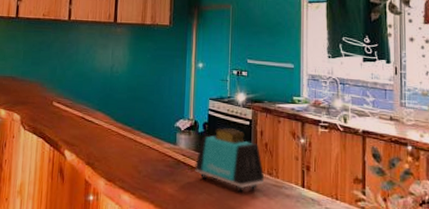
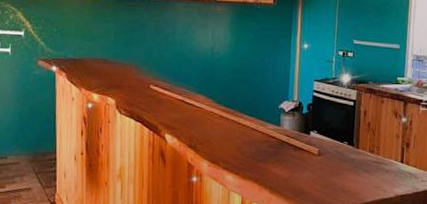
toaster: present [195,128,265,193] -> none [299,109,366,169]

